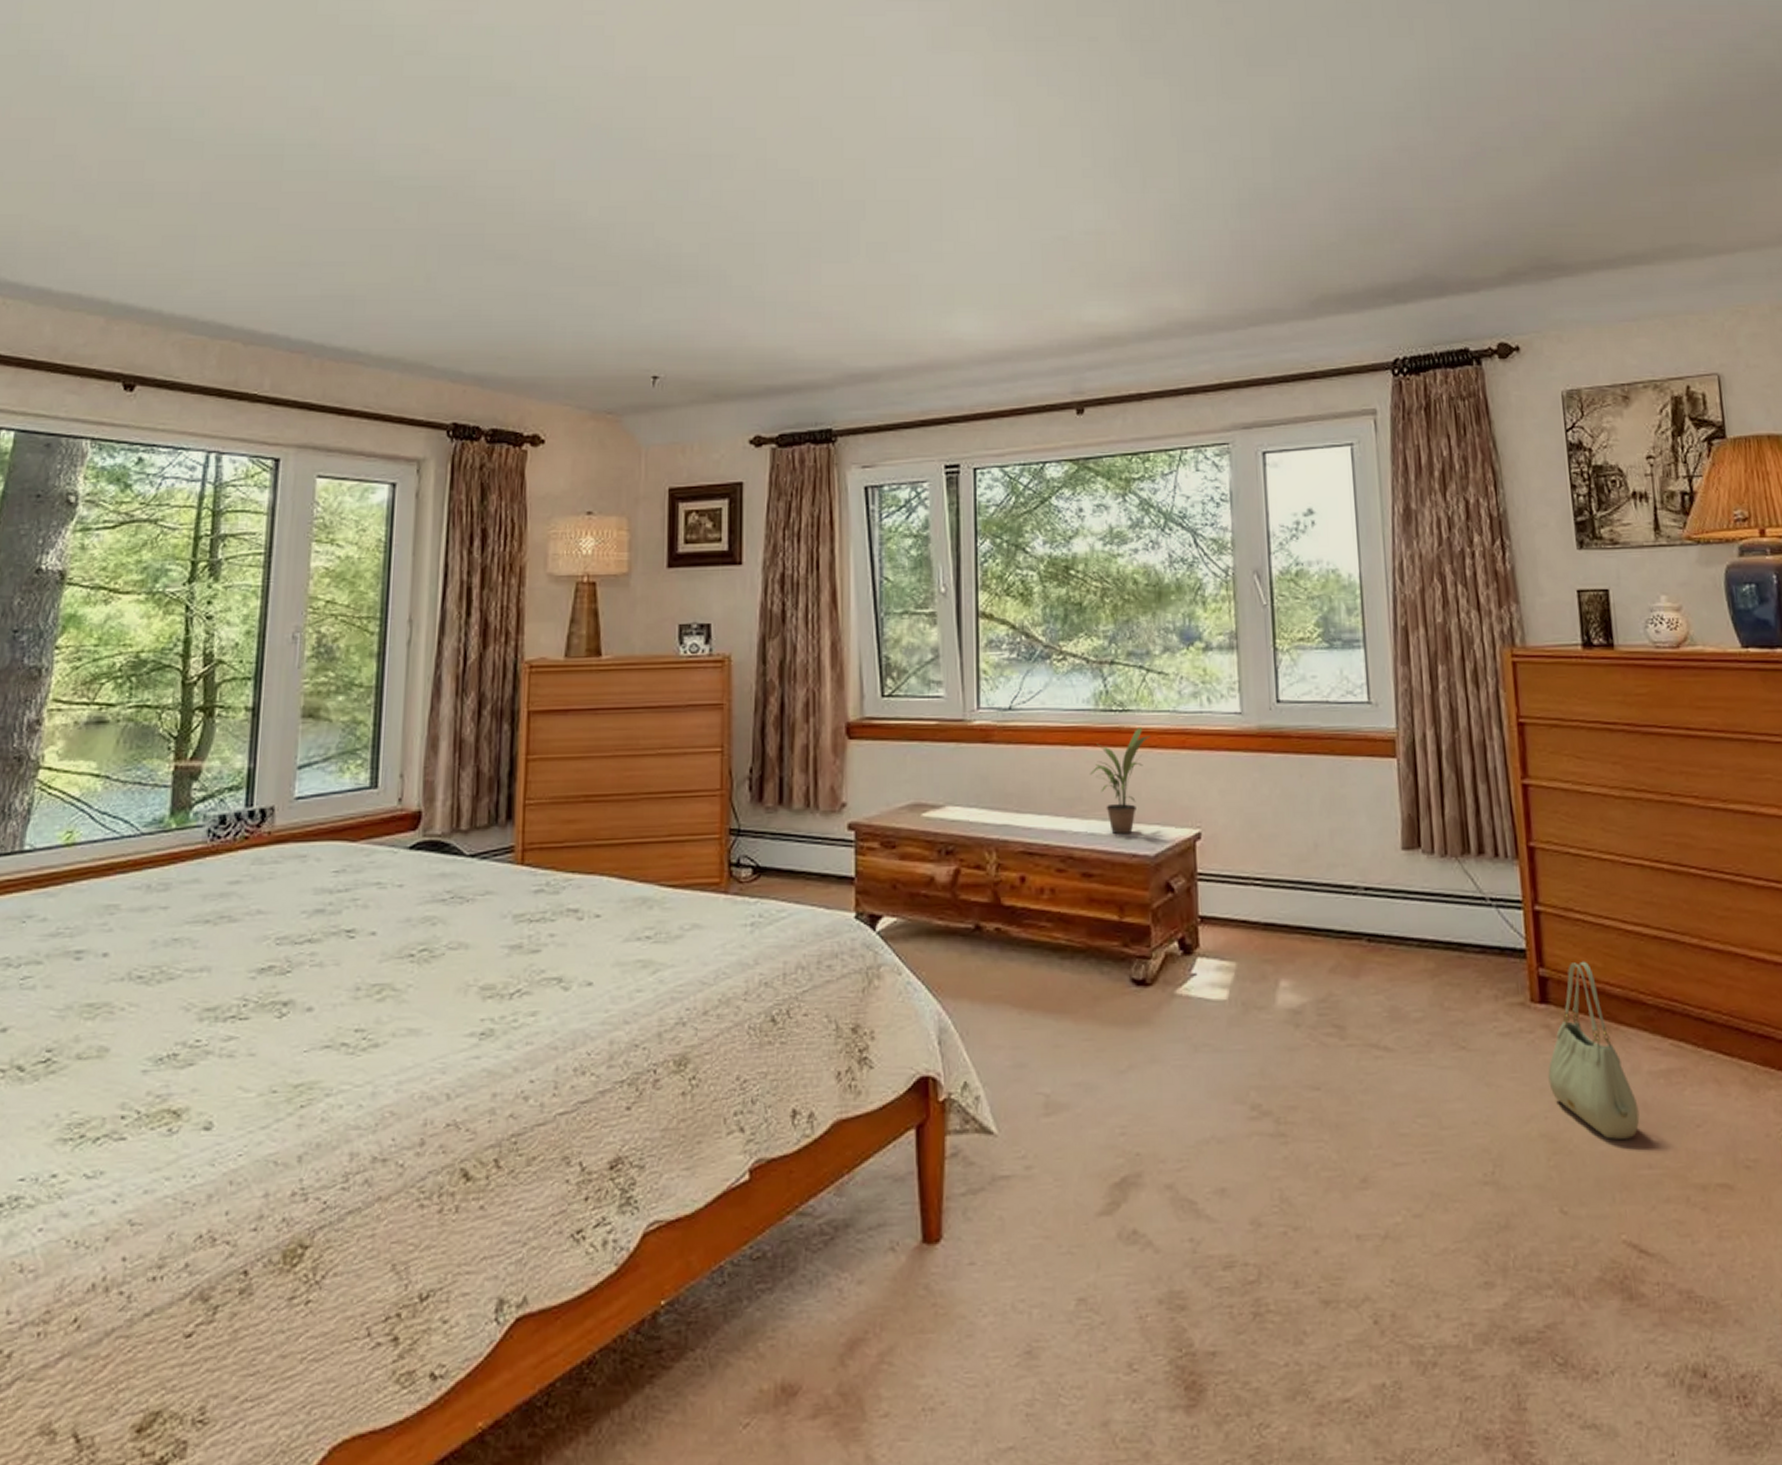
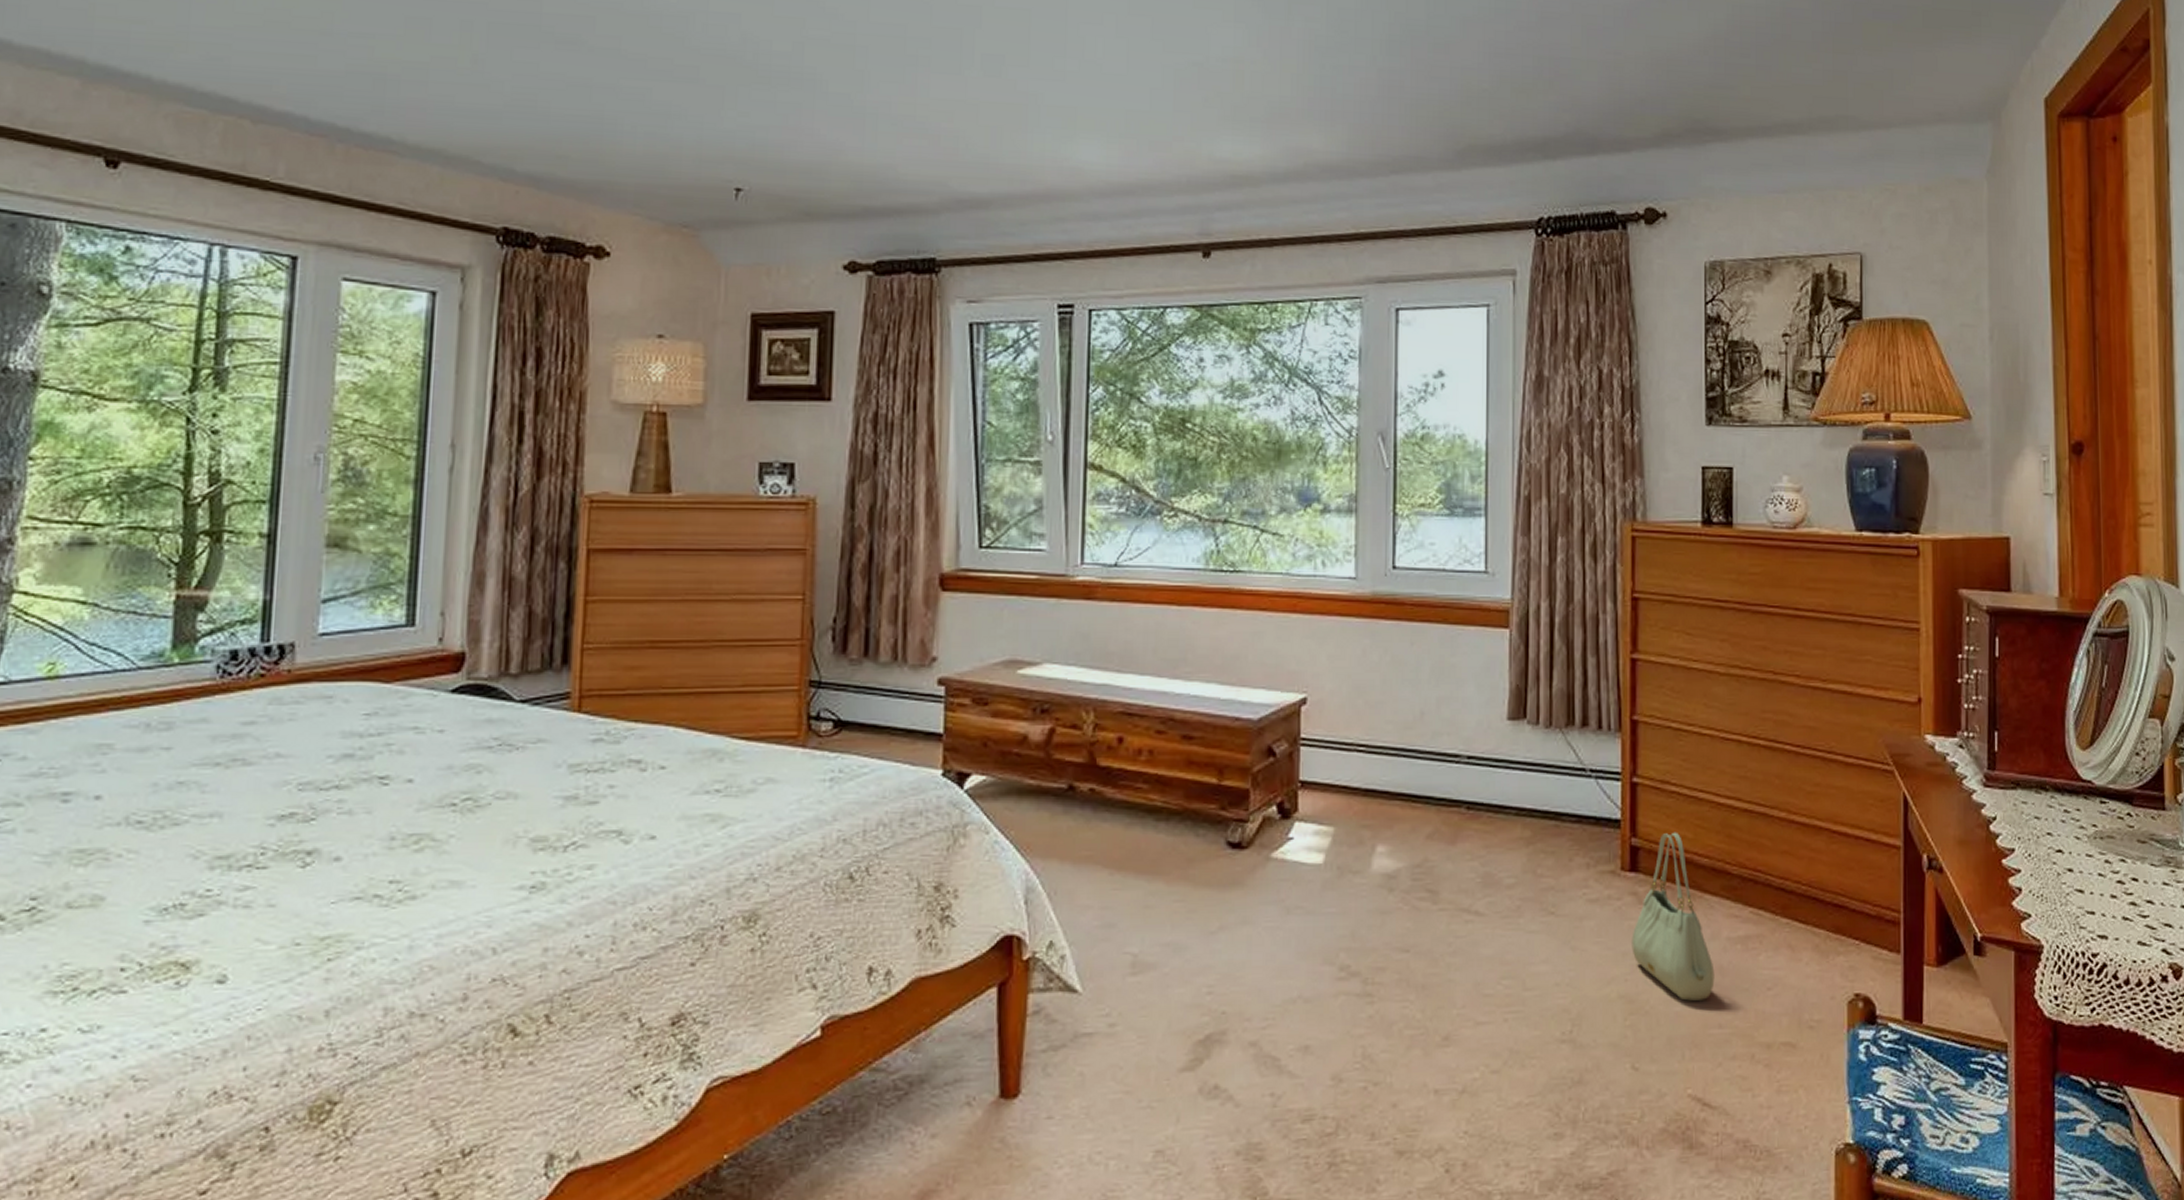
potted plant: present [1090,727,1151,834] -> none [1196,589,1261,696]

